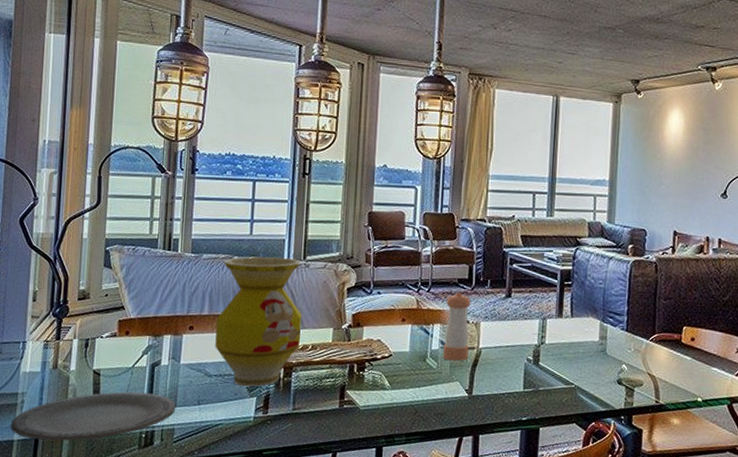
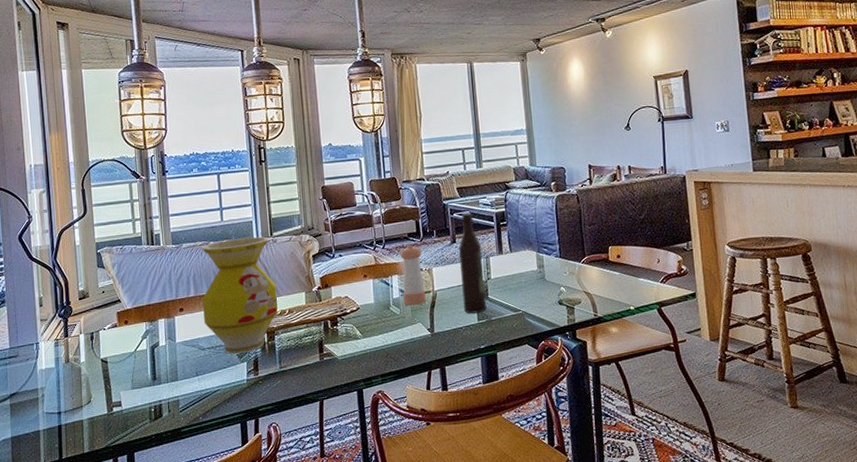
plate: present [11,392,176,441] -> none [35,372,178,428]
wine bottle: none [509,264,540,380] -> present [458,212,487,314]

